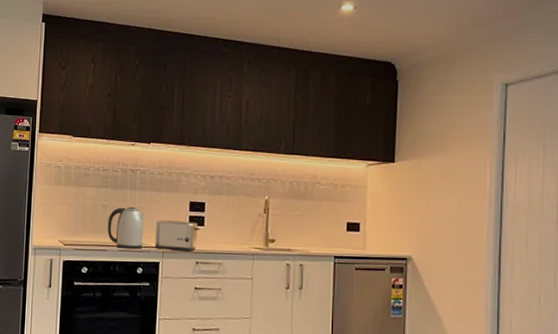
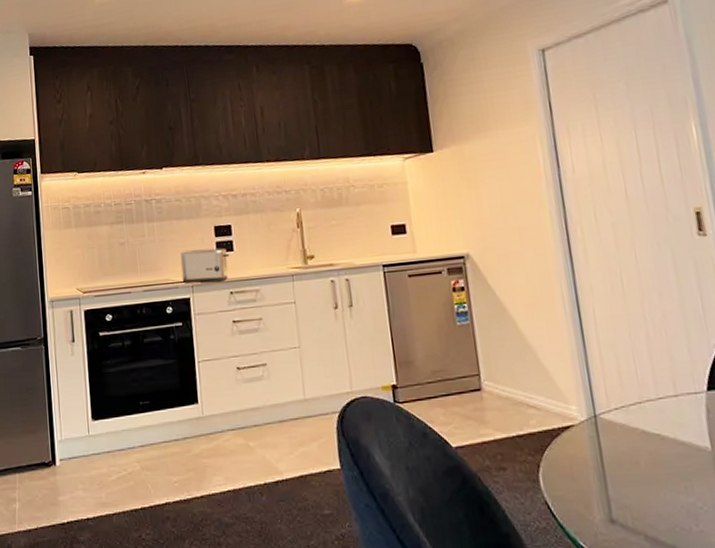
kettle: present [107,206,145,250] -> none [127,240,169,289]

